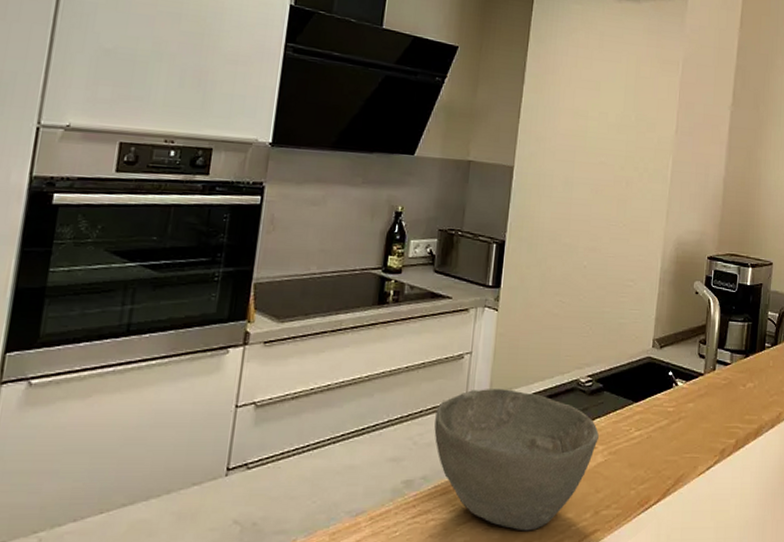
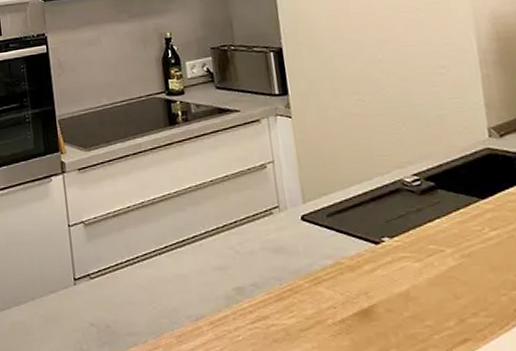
bowl: present [434,389,599,531] -> none [250,195,444,339]

